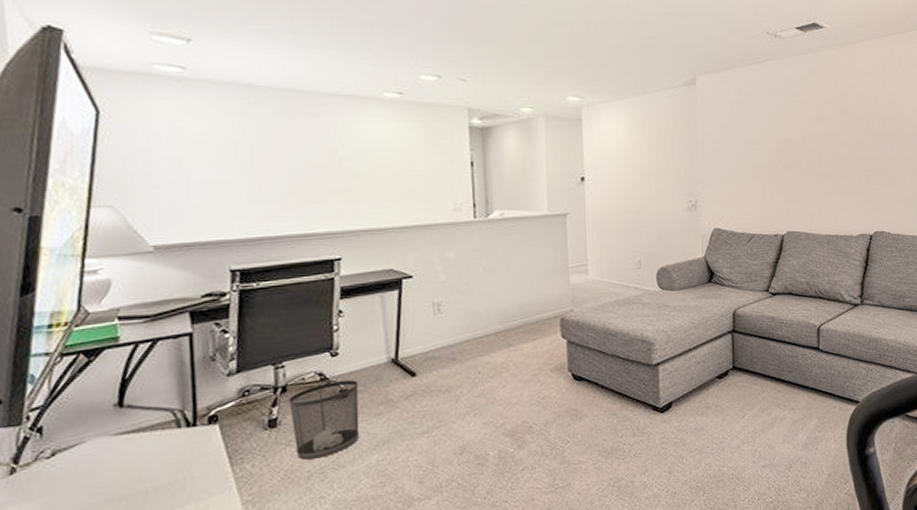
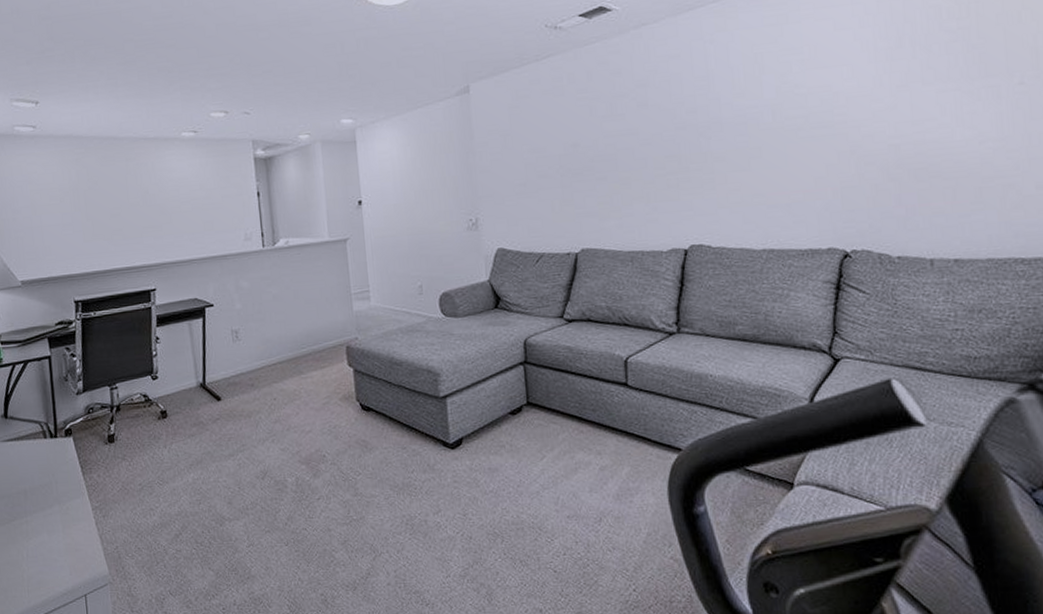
waste bin: present [289,379,360,460] -> none [122,401,178,474]

